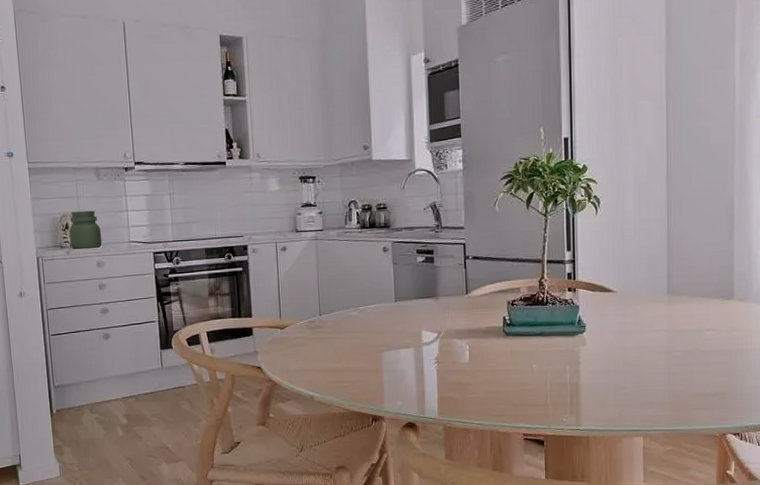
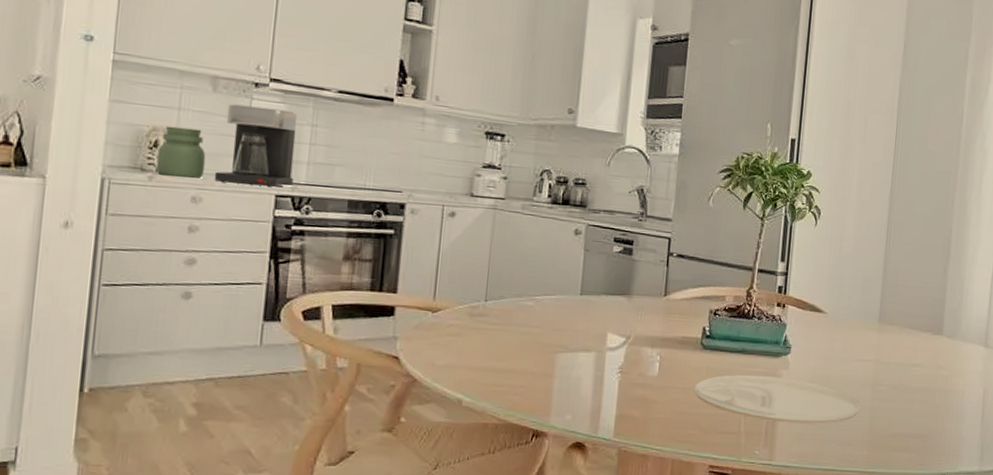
coffee maker: none [109,185,164,248] -> present [214,103,298,188]
plate: none [502,353,657,393] -> present [694,374,860,424]

